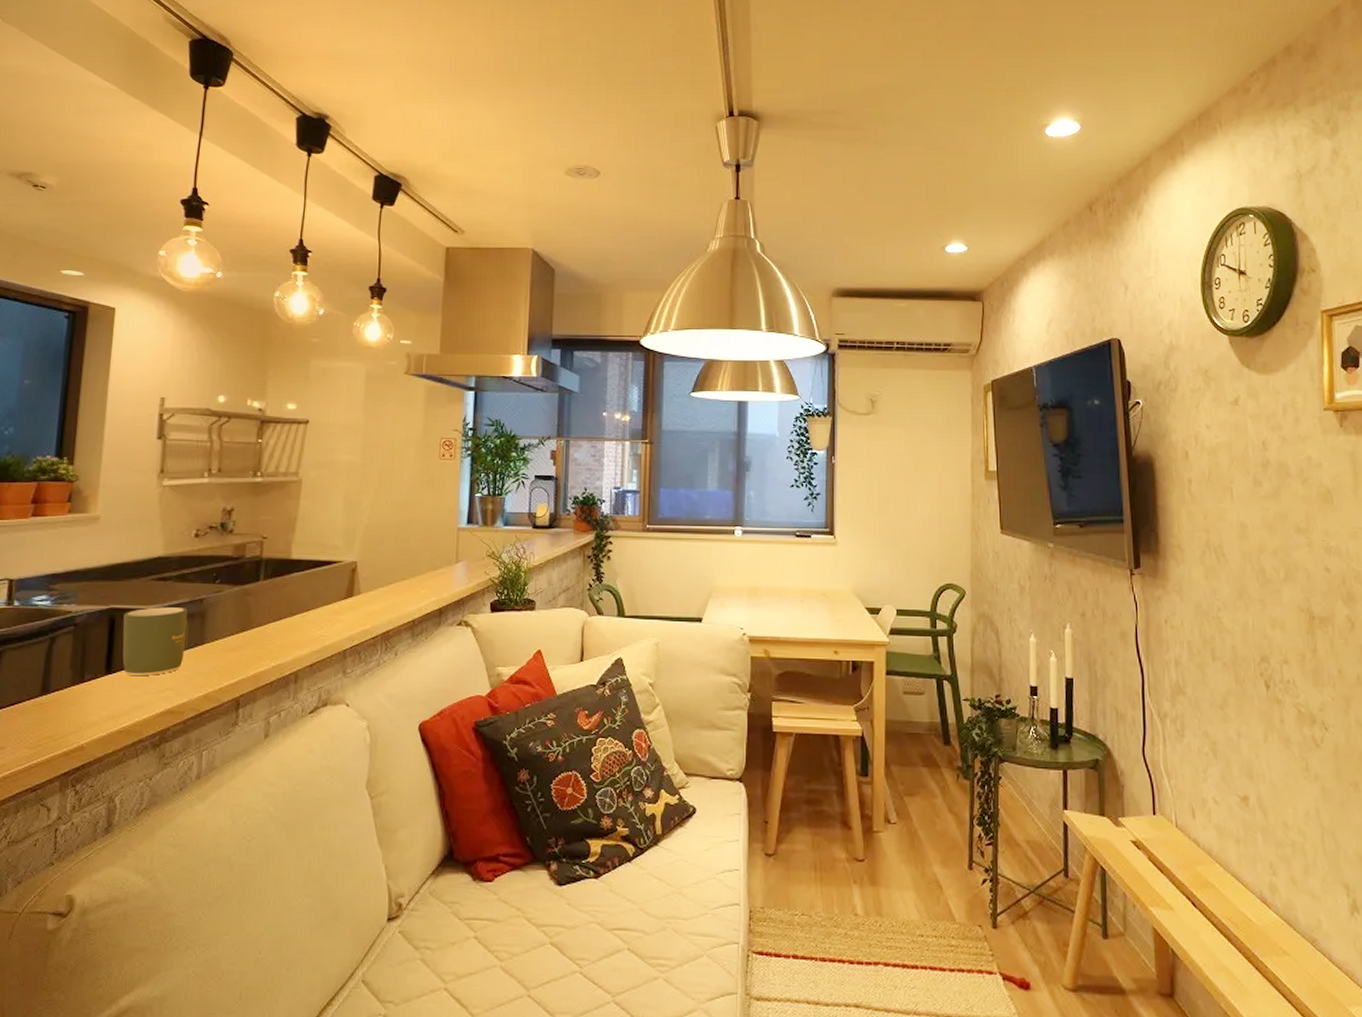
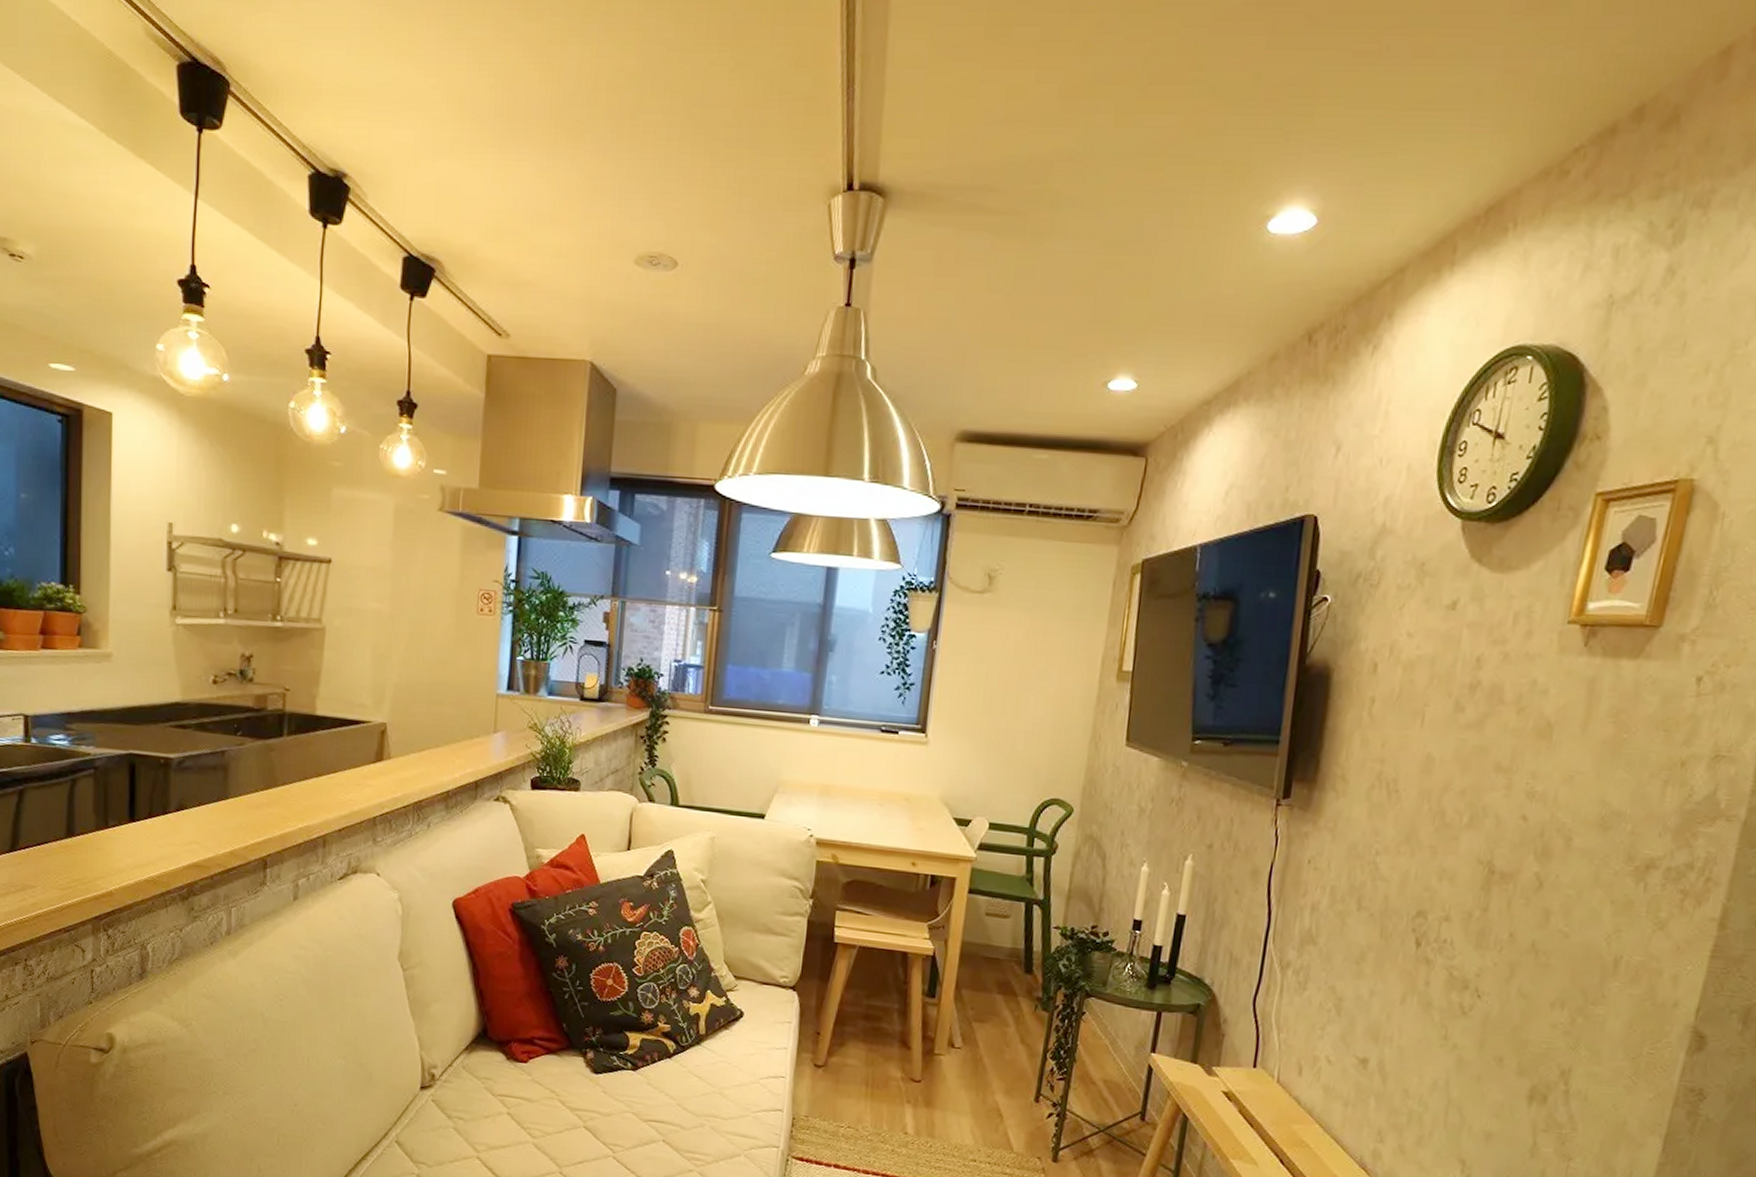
mug: present [122,606,189,676] -> none [143,756,212,827]

